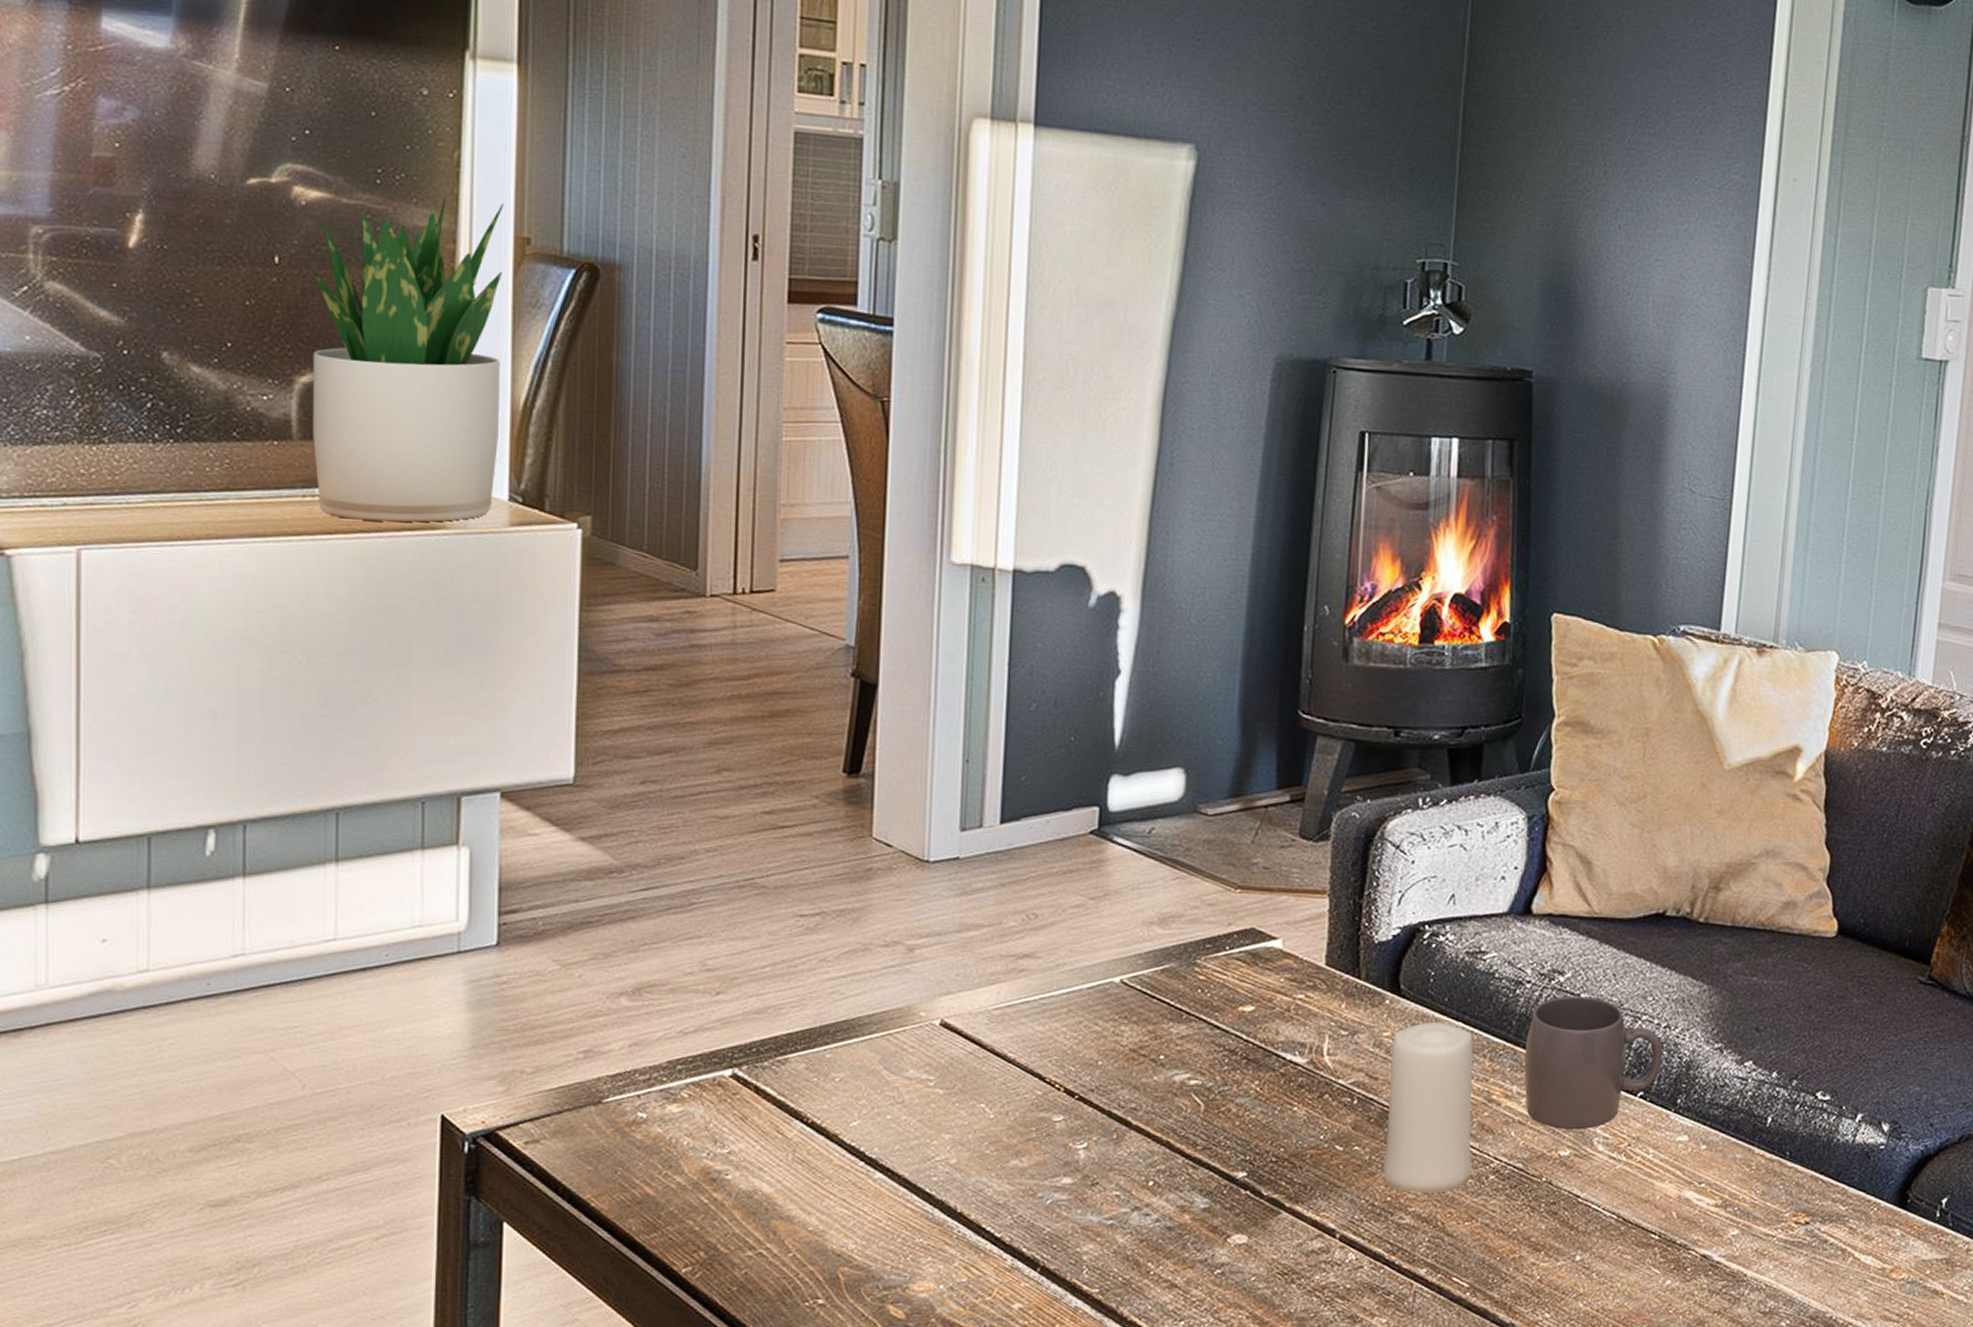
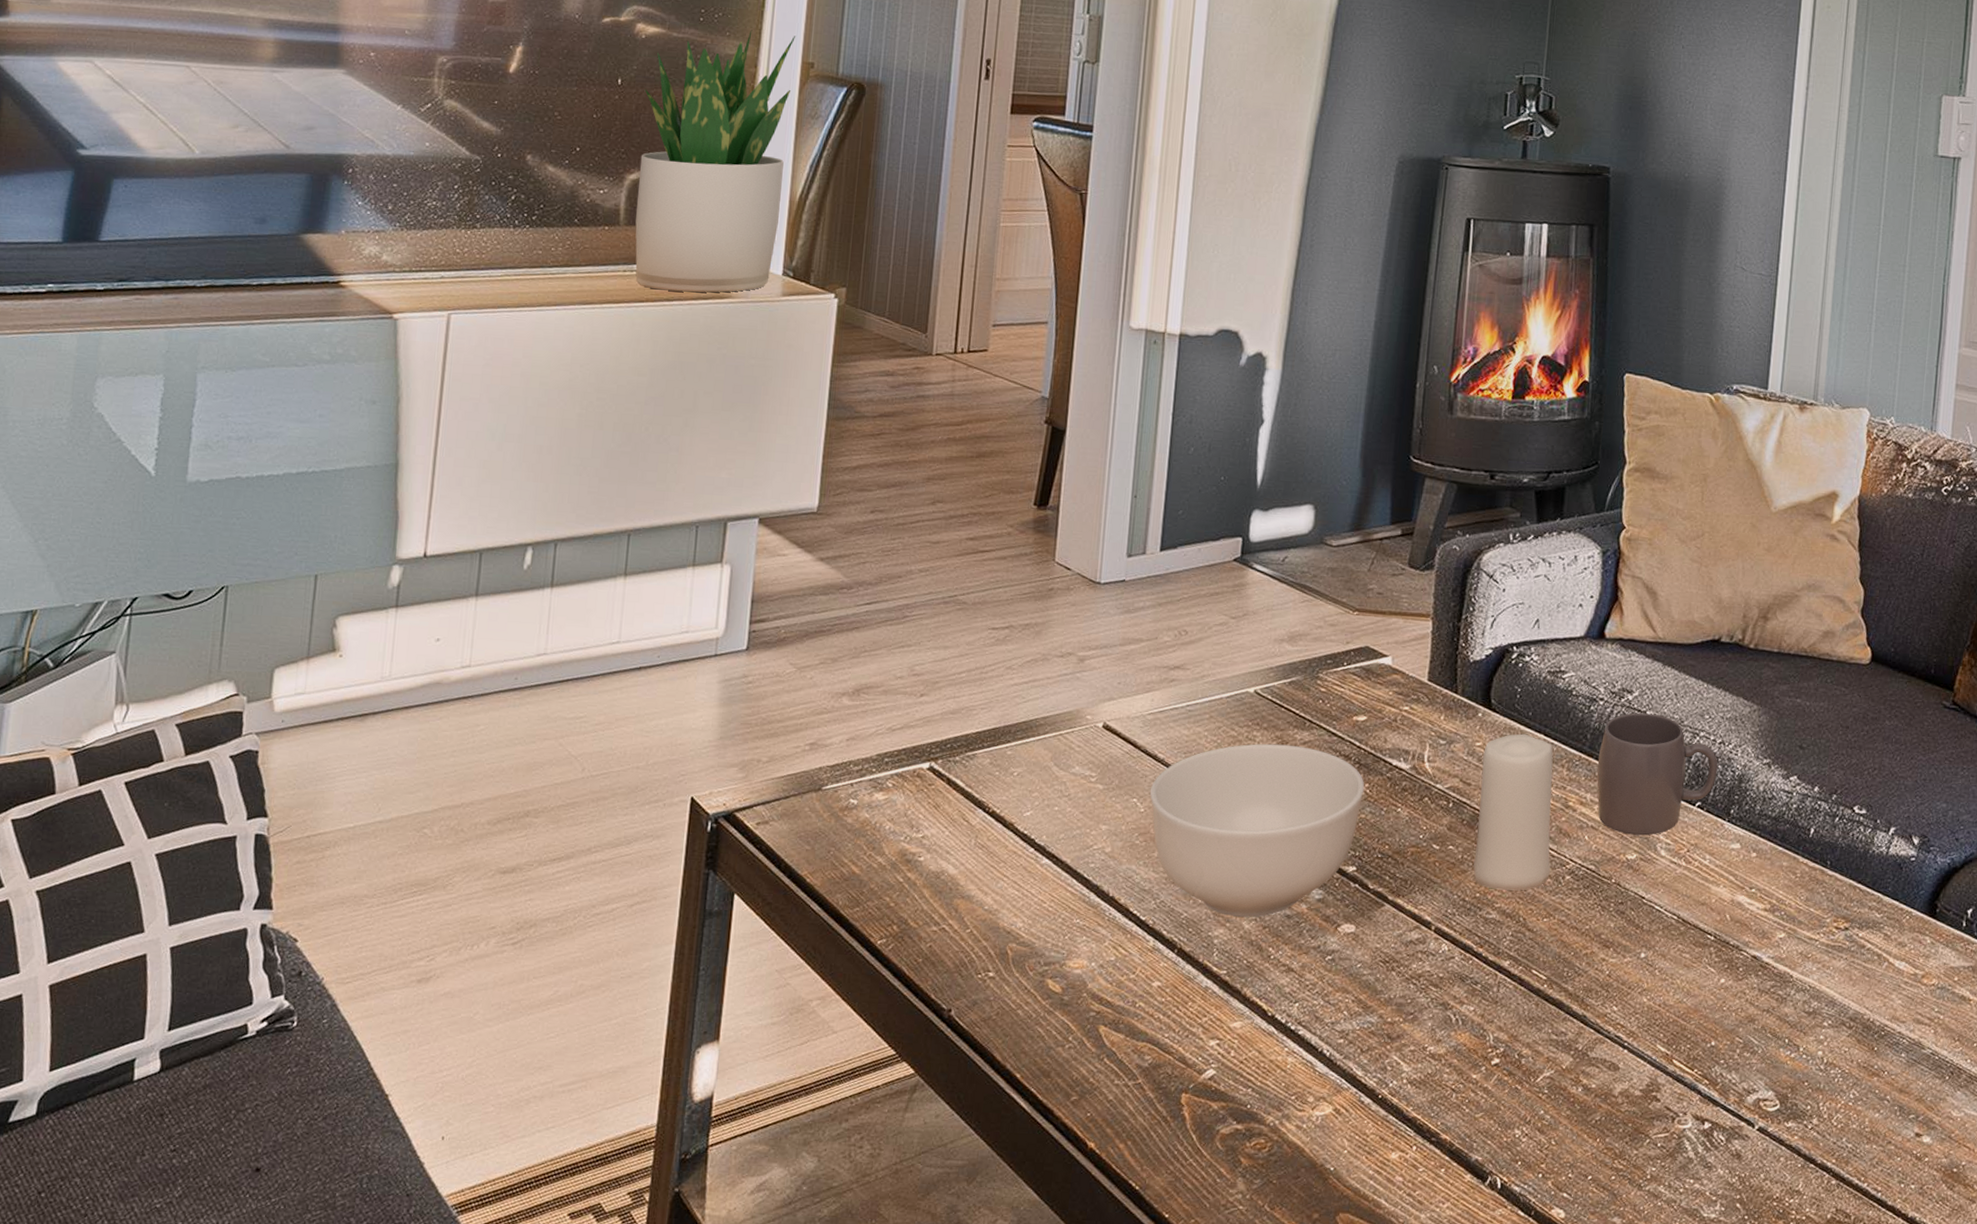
bowl: none [999,1039,1255,1230] -> present [1149,743,1365,917]

